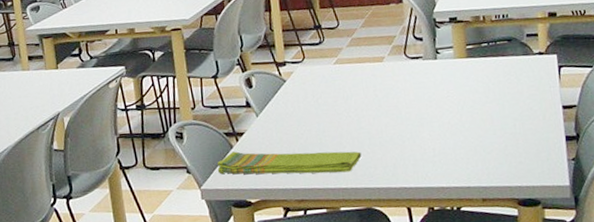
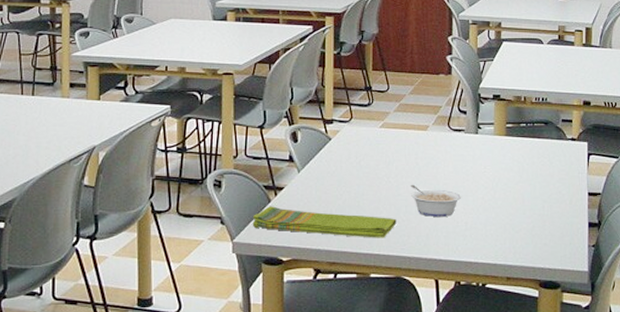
legume: none [372,116,427,147] -> present [411,184,462,217]

